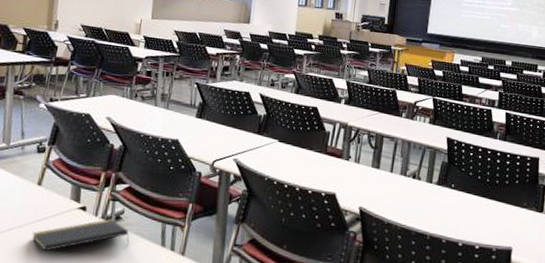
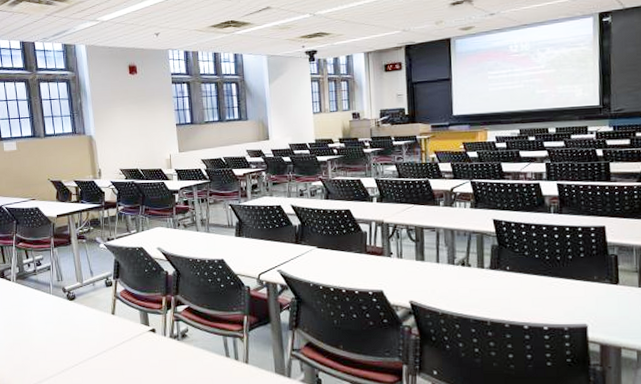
notepad: present [32,219,129,252] -> none [116,337,197,371]

